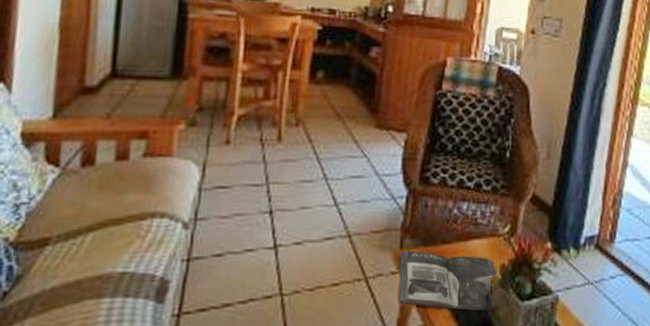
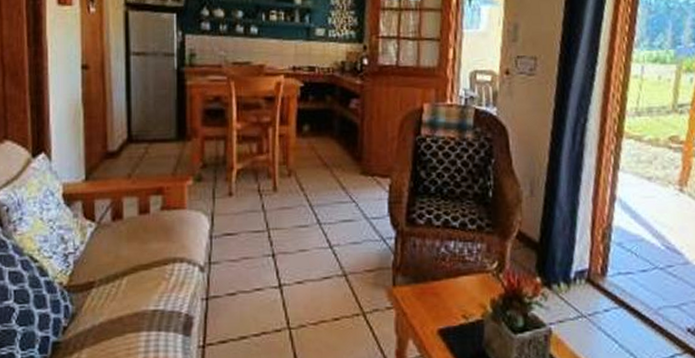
magazine: present [398,250,499,313] -> none [393,287,490,345]

